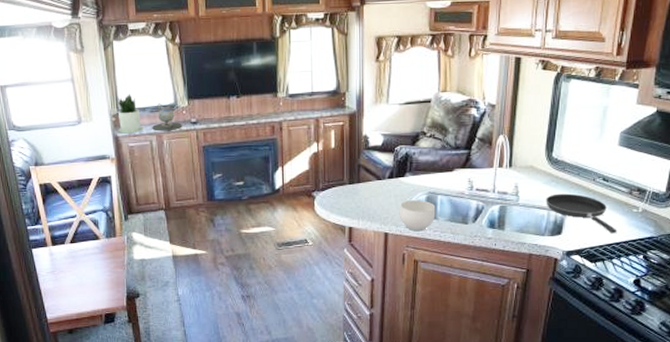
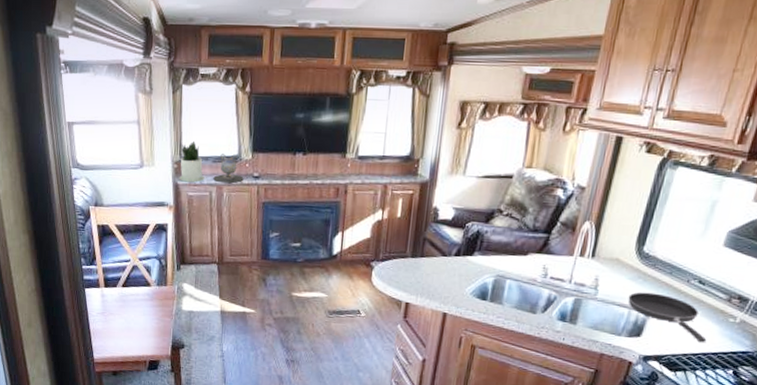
bowl: present [399,200,436,232] -> none [461,281,503,316]

